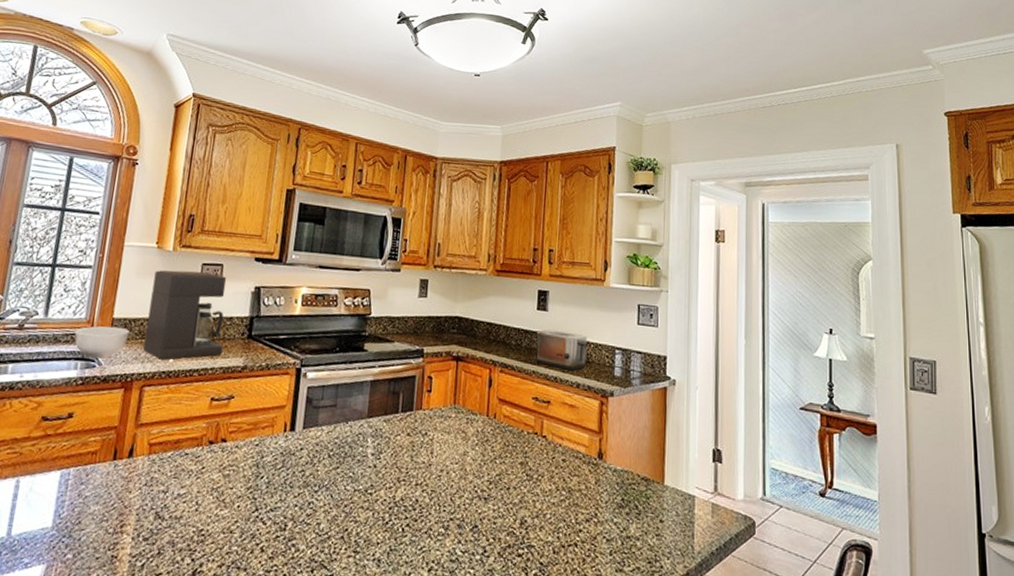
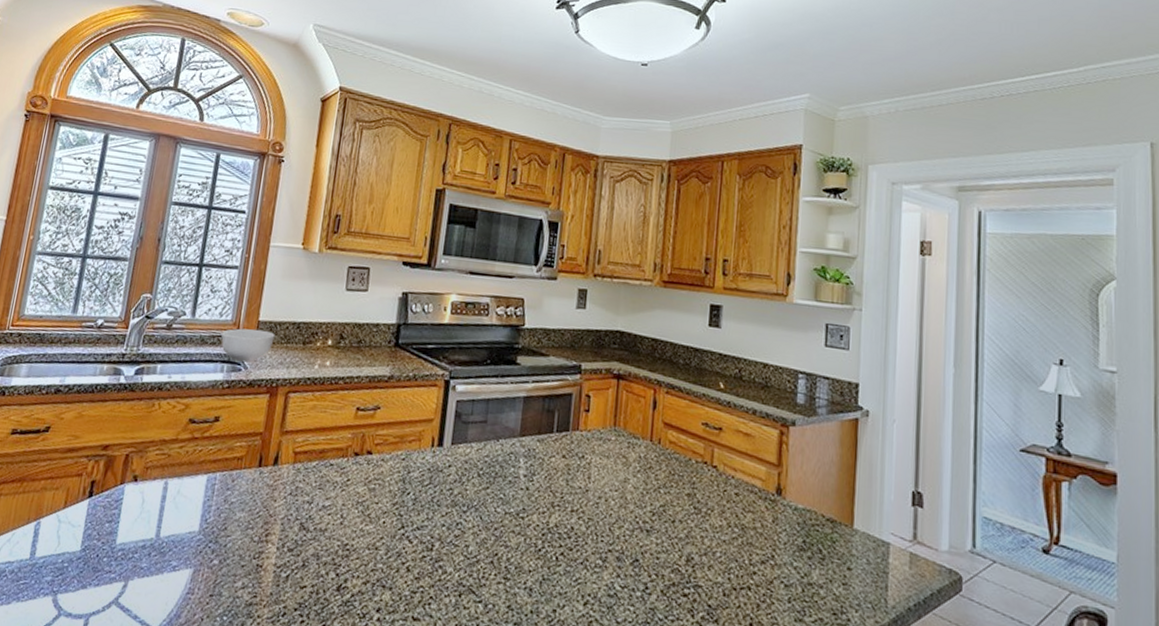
coffee maker: present [143,270,227,360] -> none [288,272,374,366]
toaster: present [535,329,588,372] -> none [705,348,767,396]

